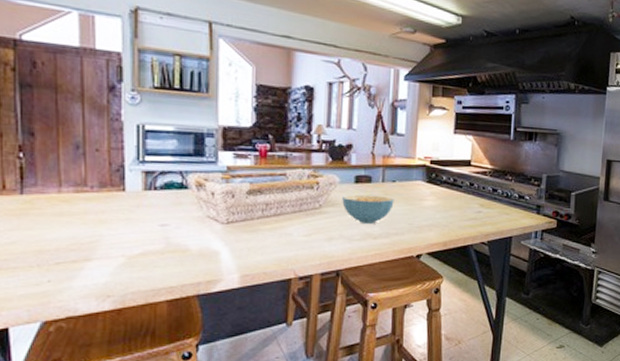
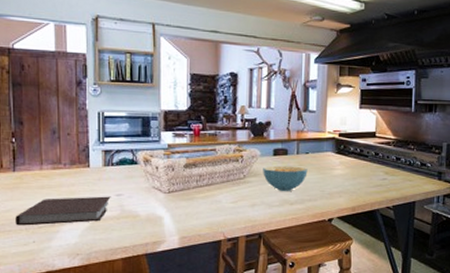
notebook: none [23,226,153,262] -> present [15,196,111,226]

